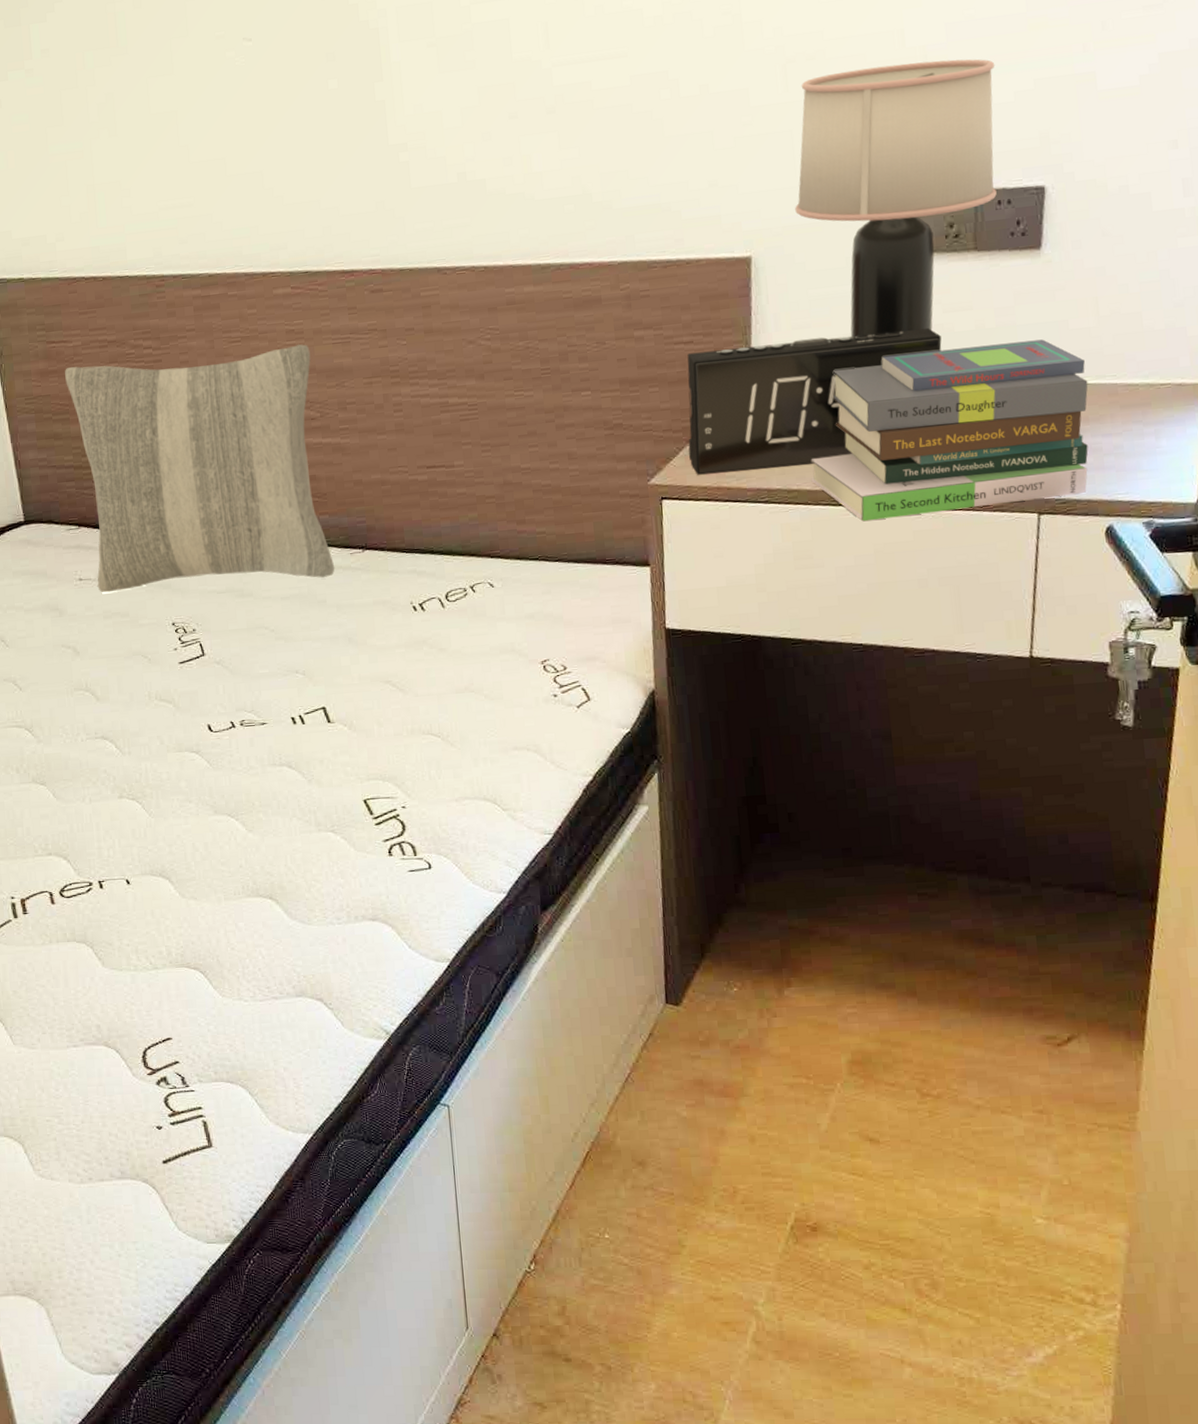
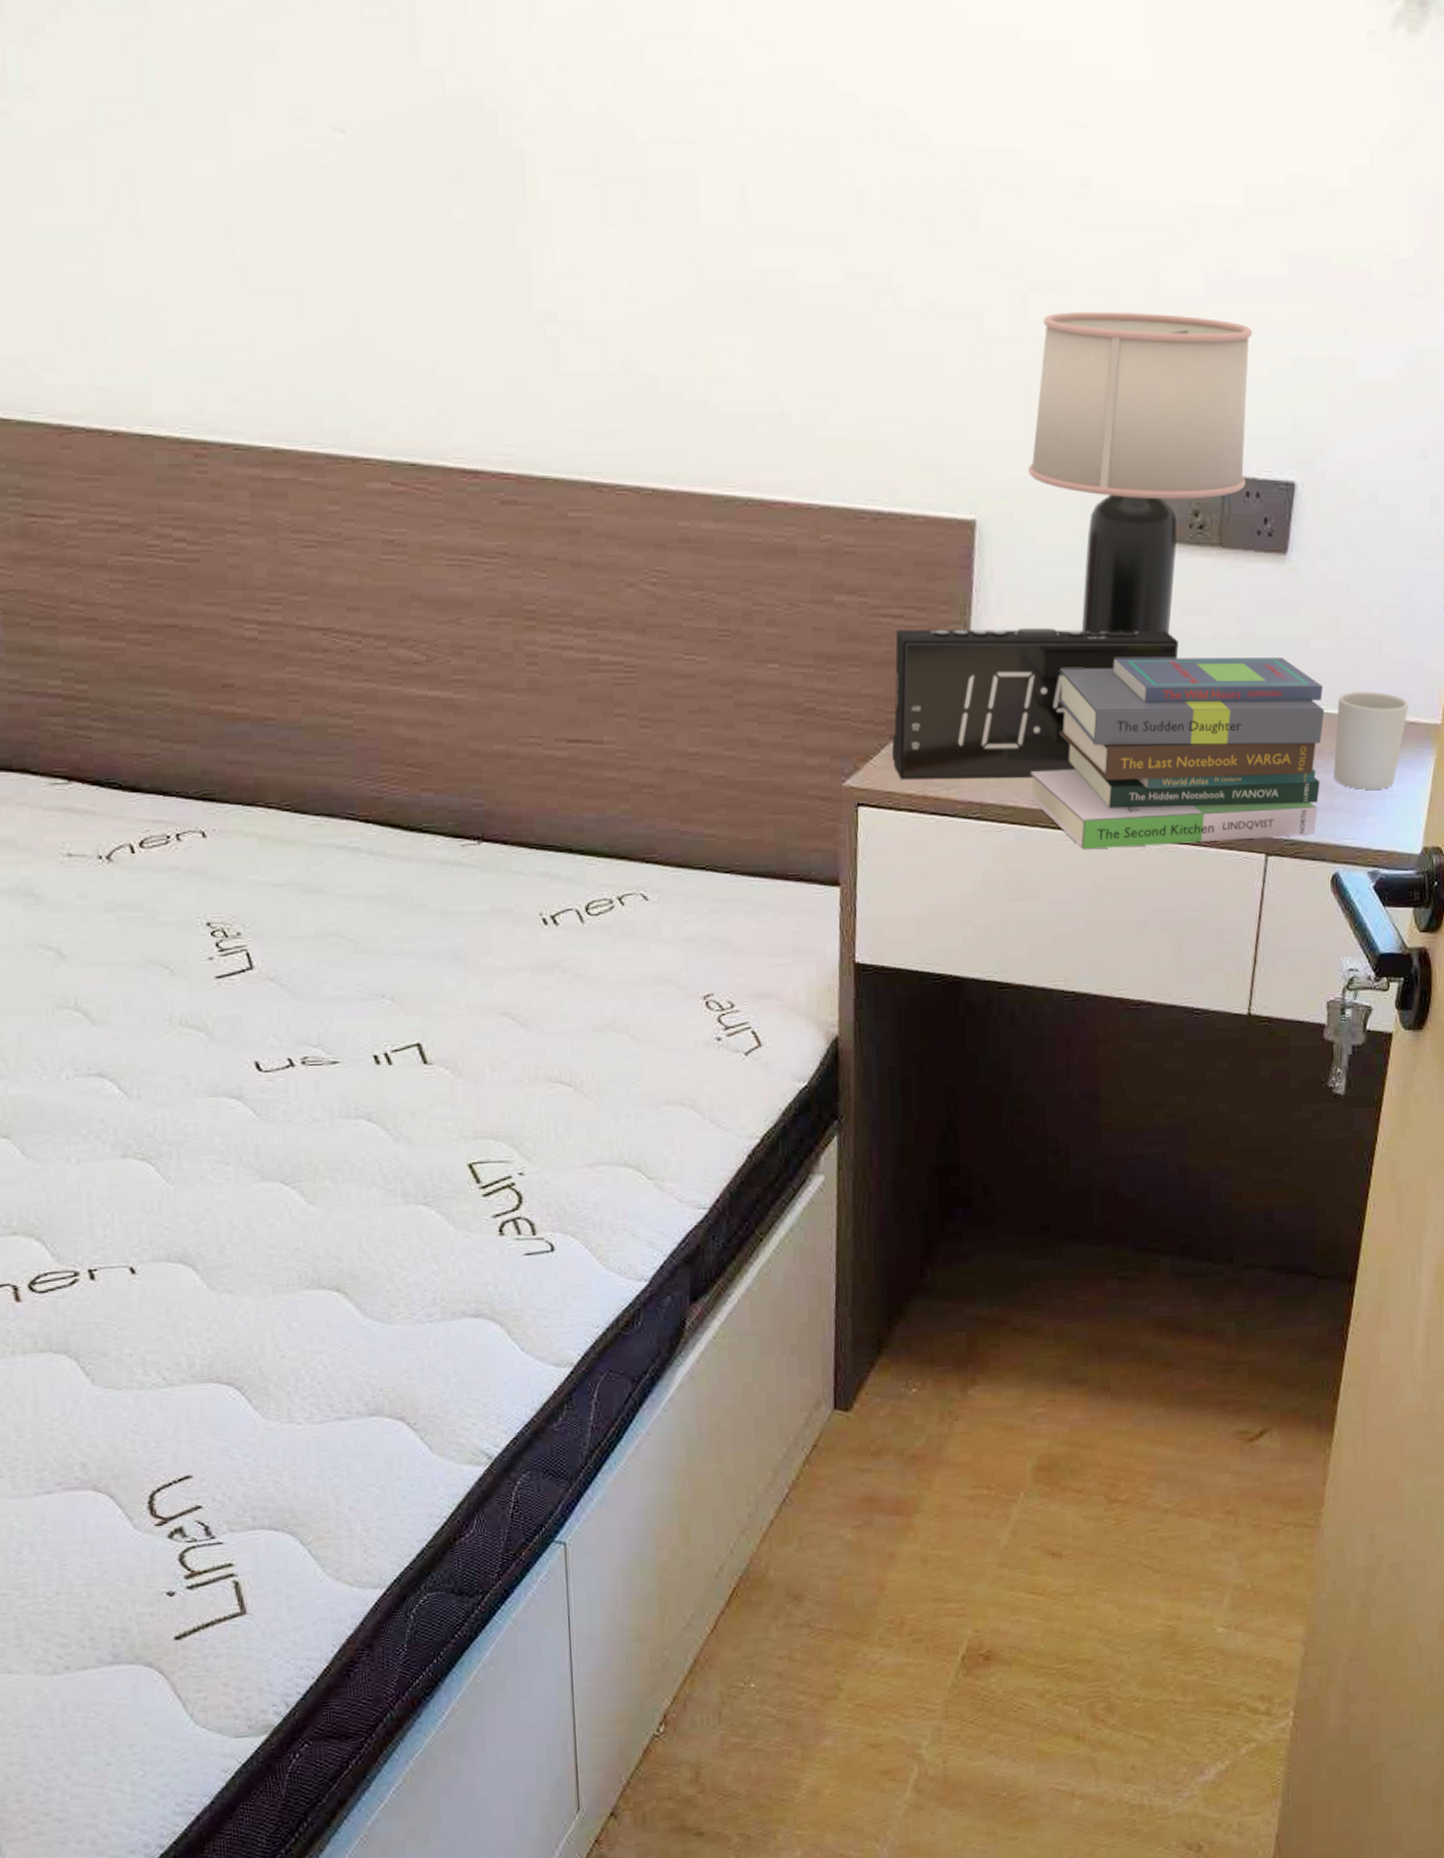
pillow: present [65,344,335,593] -> none [51,555,440,876]
mug: none [1100,360,1175,449] -> present [1334,692,1409,790]

